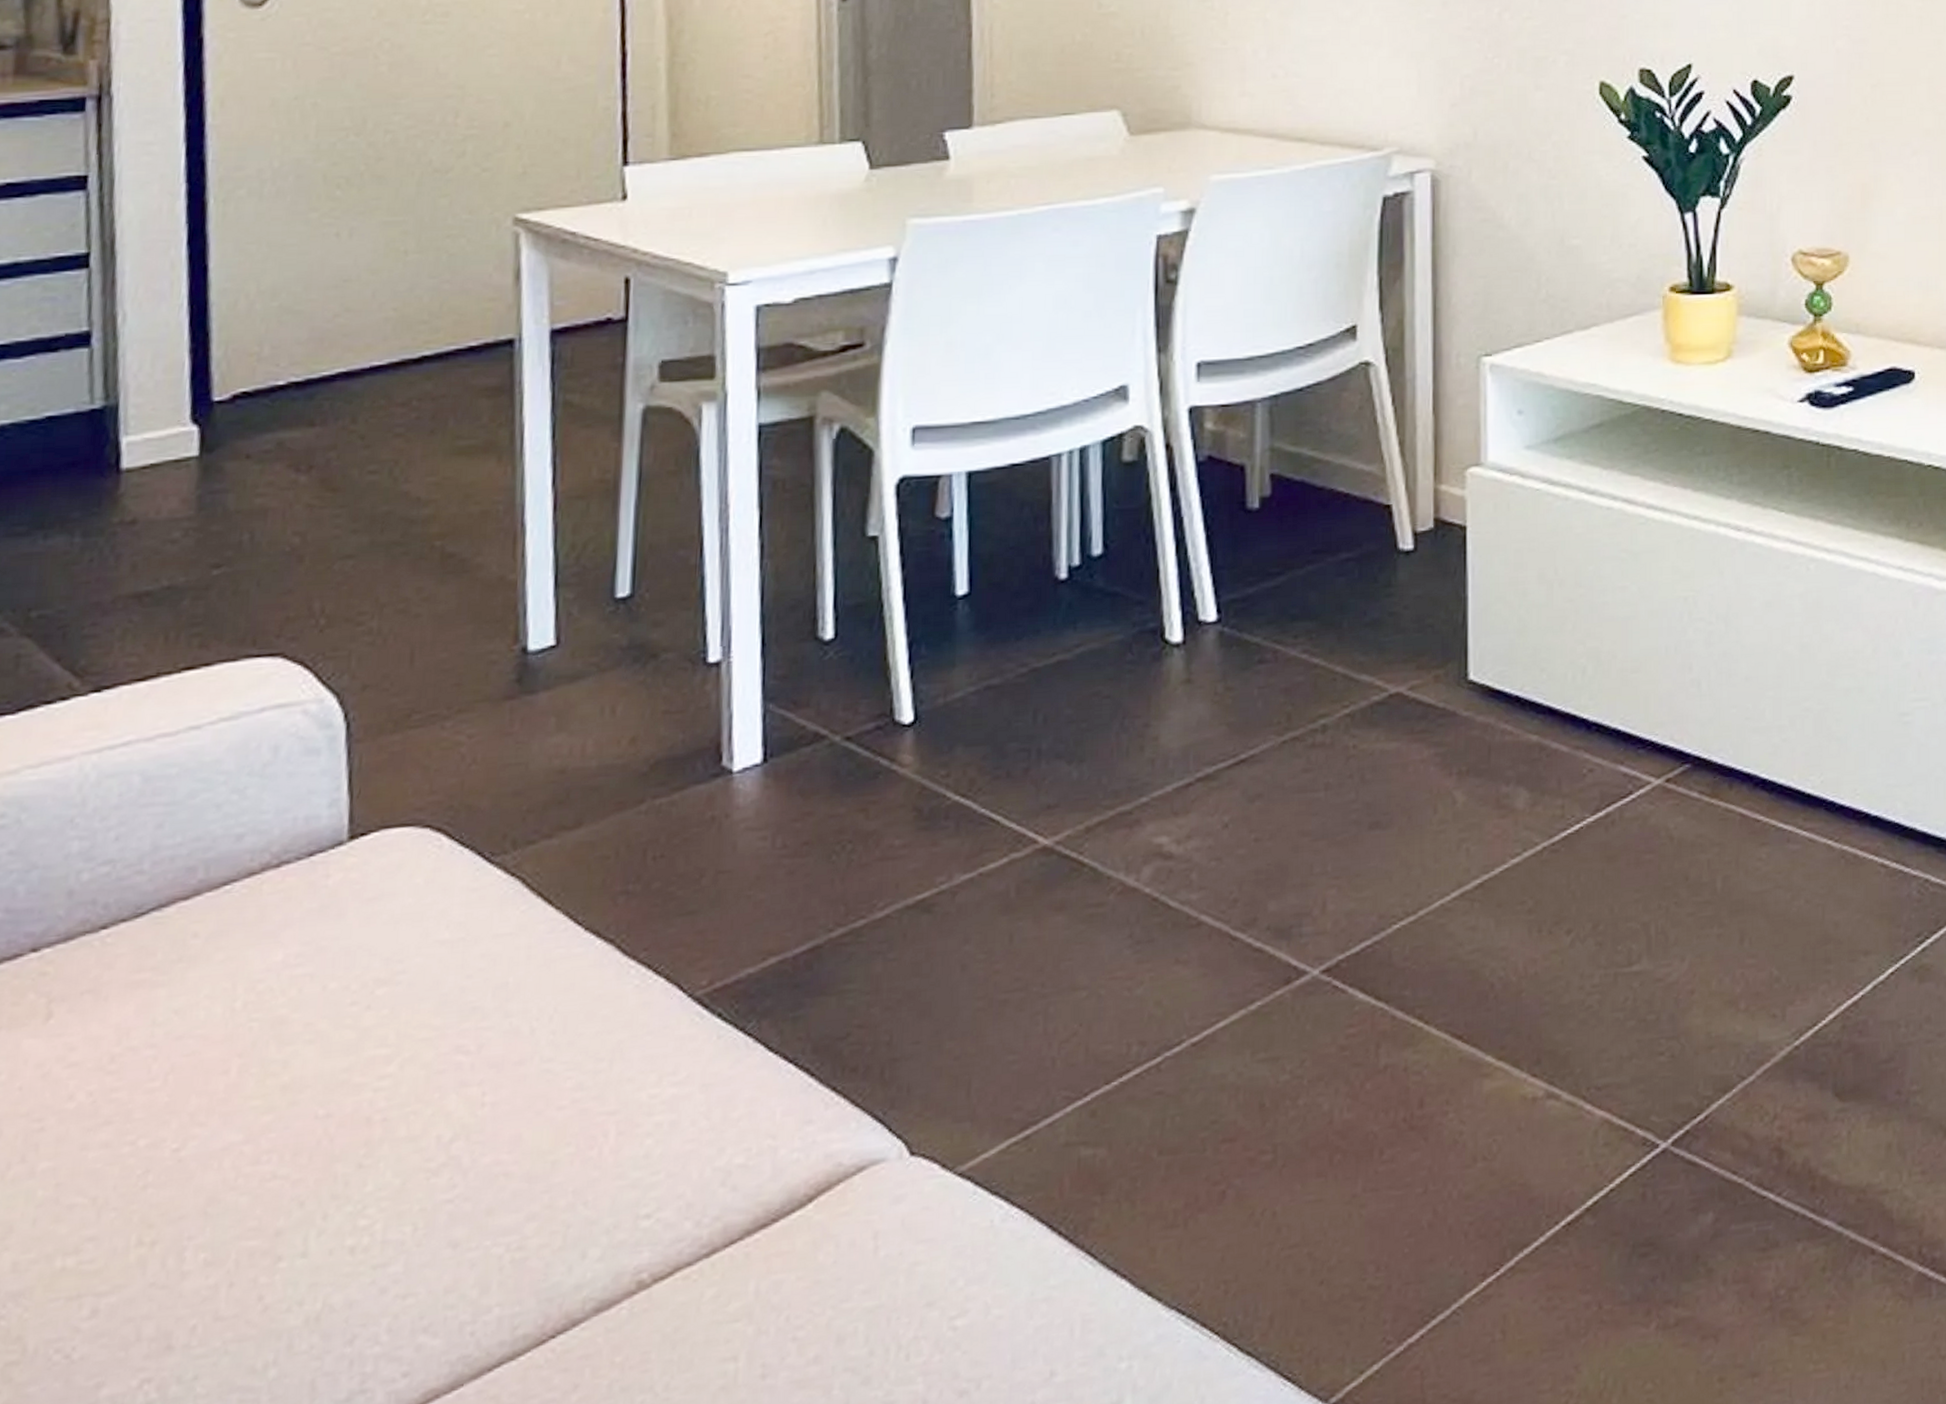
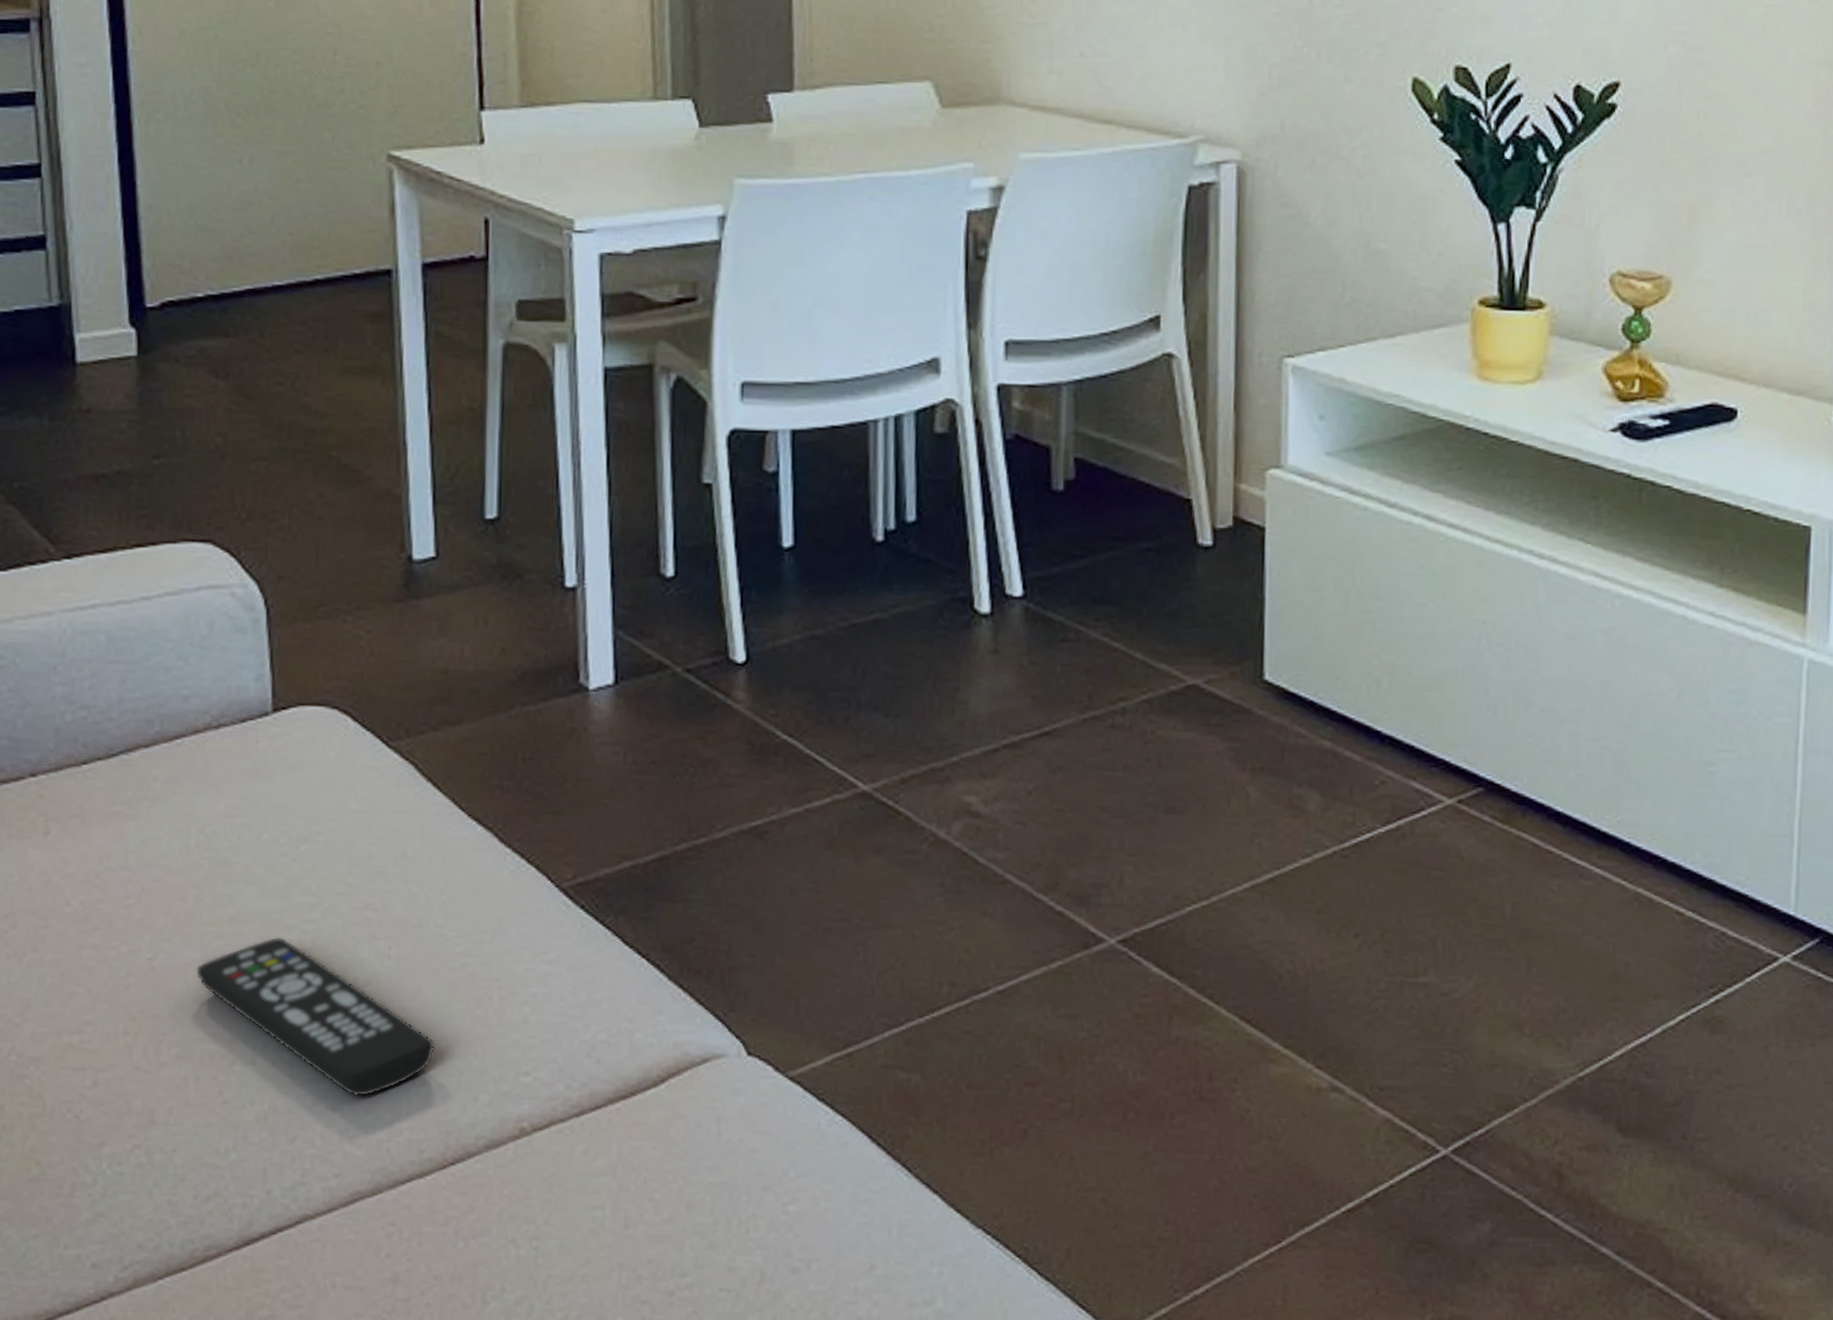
remote control: none [235,1099,537,1276] -> present [195,936,436,1097]

